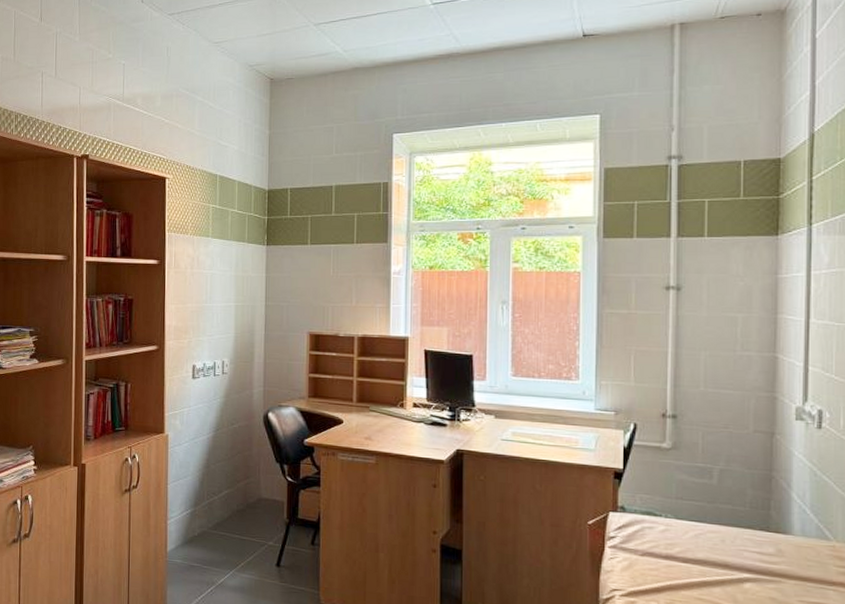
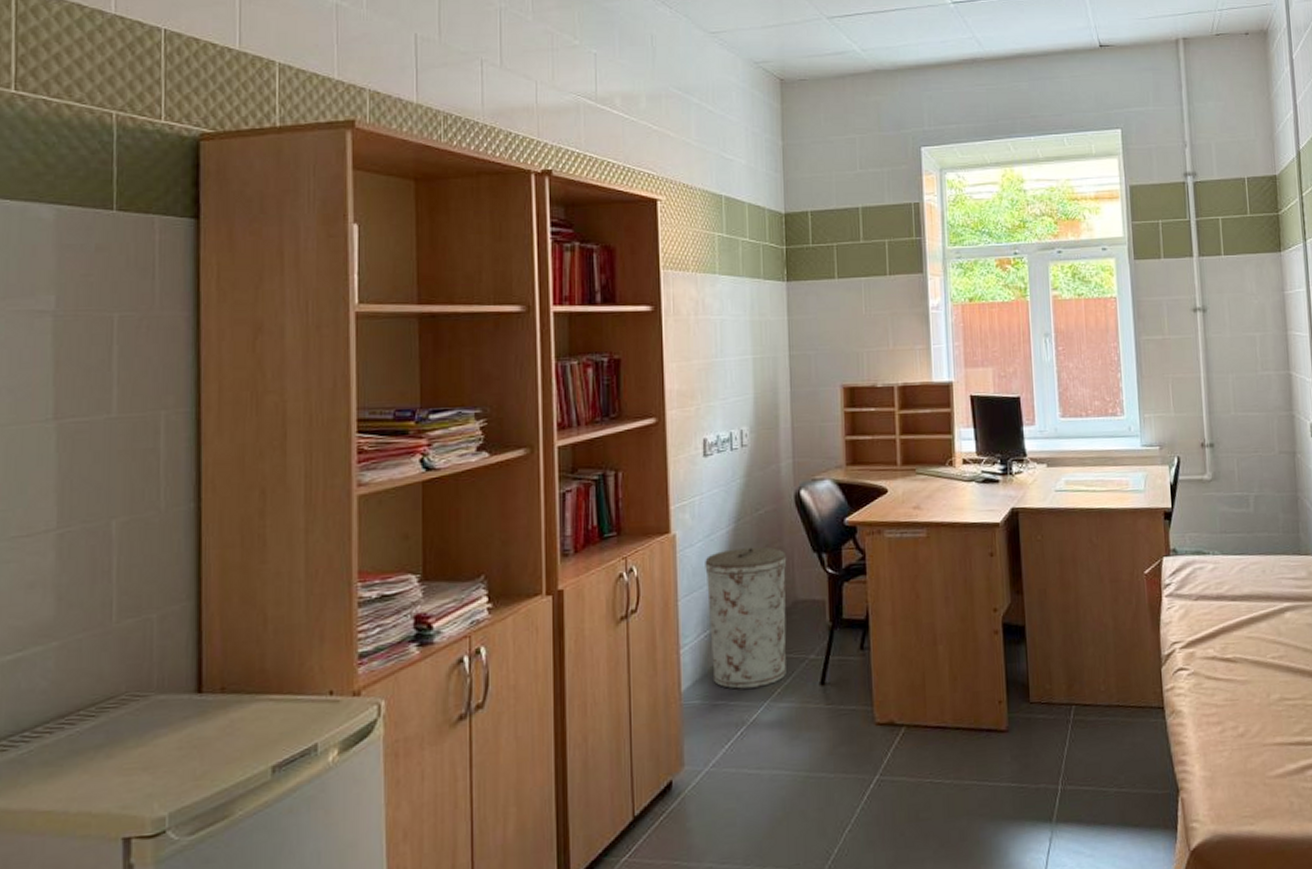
trash can: none [189,451,255,559] -> present [705,547,787,689]

